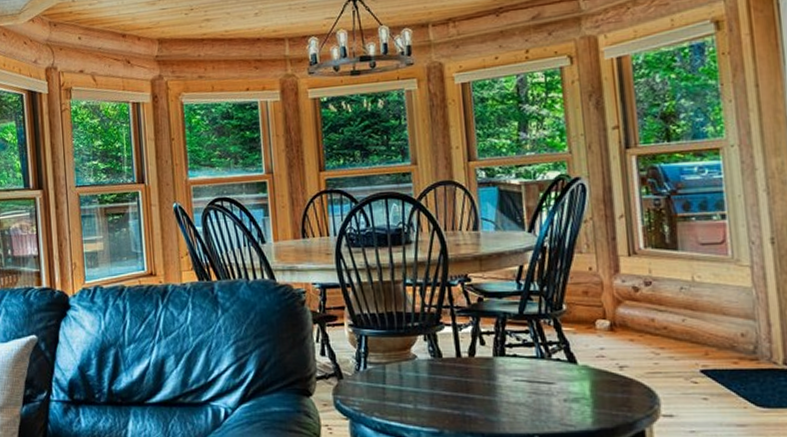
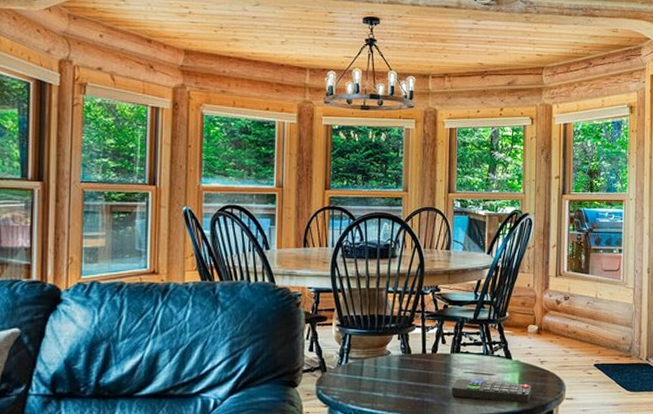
remote control: none [498,387,611,420] -> present [451,378,531,403]

